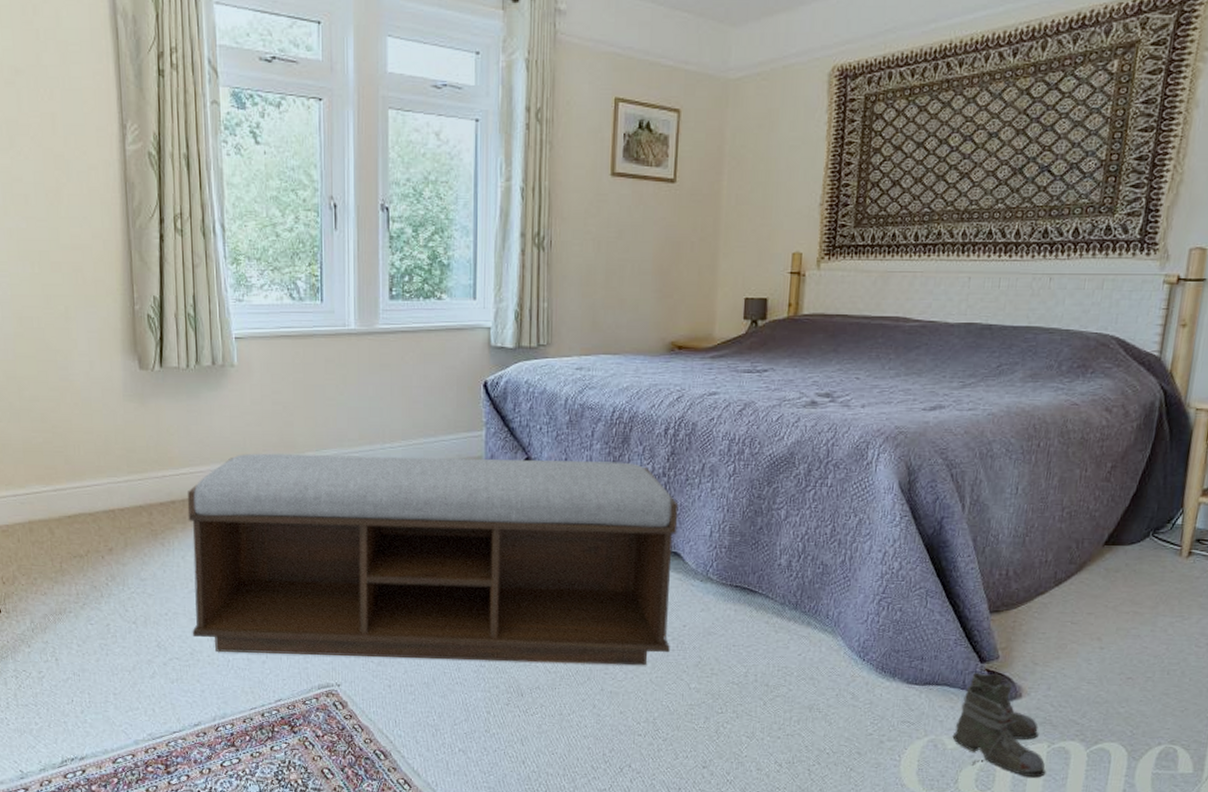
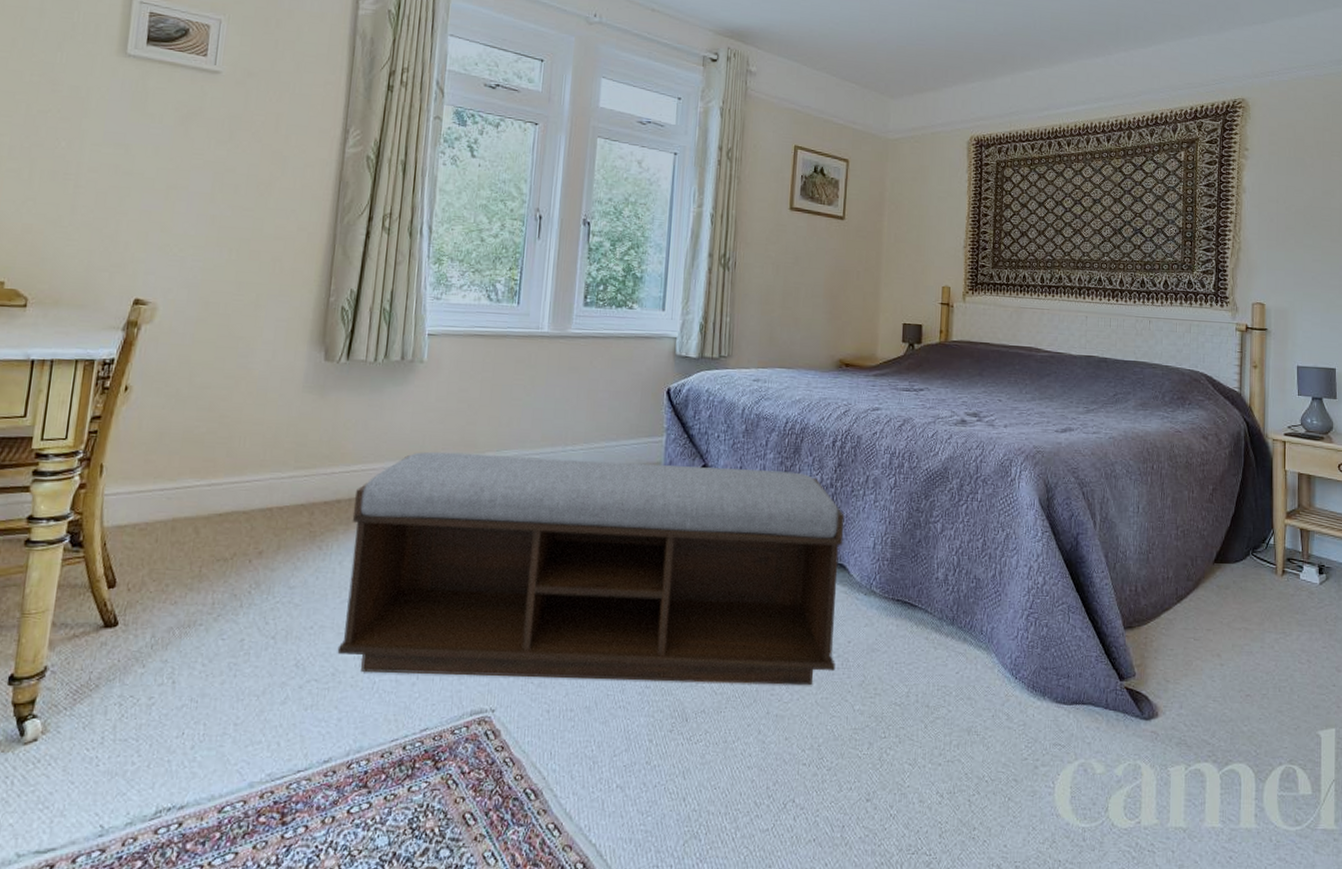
boots: present [952,672,1046,778] -> none [1100,691,1186,803]

